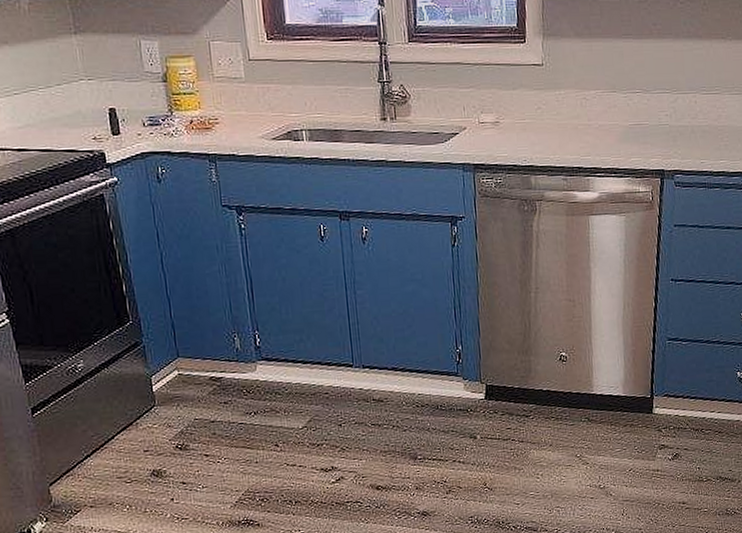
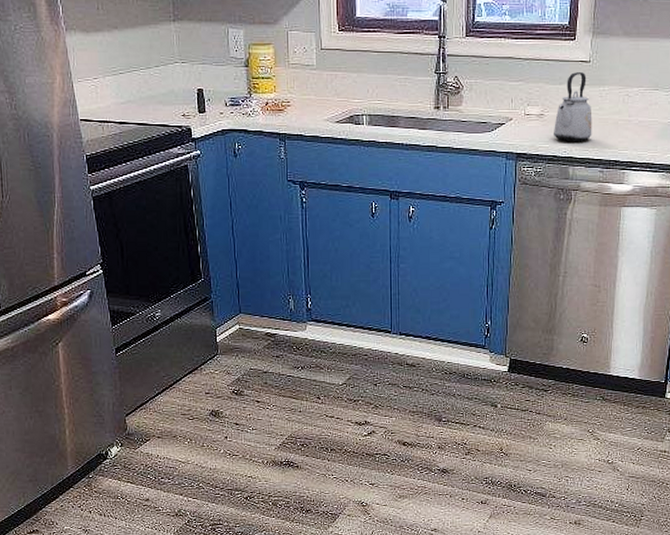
kettle: none [511,76,552,150] -> present [554,72,592,142]

